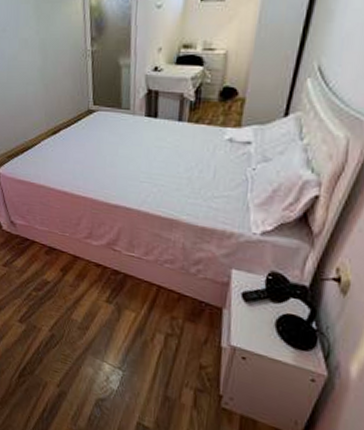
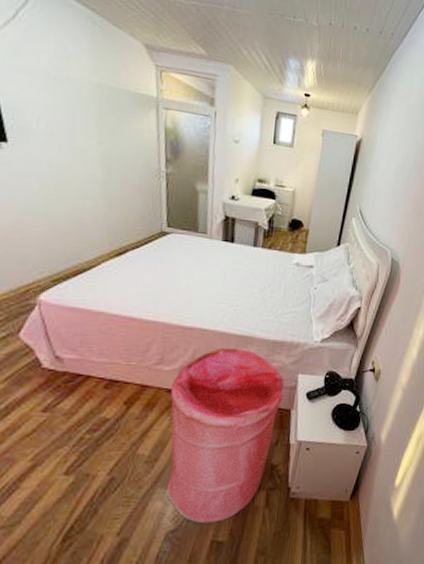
laundry hamper: none [97,229,215,407] -> present [167,347,285,524]

